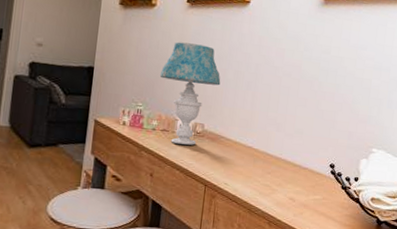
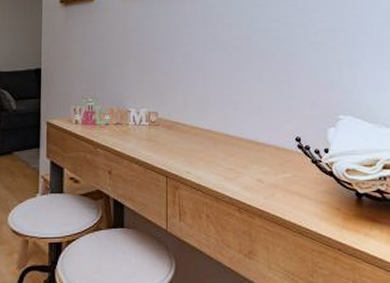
table lamp: present [159,42,221,145] -> none [107,31,170,136]

